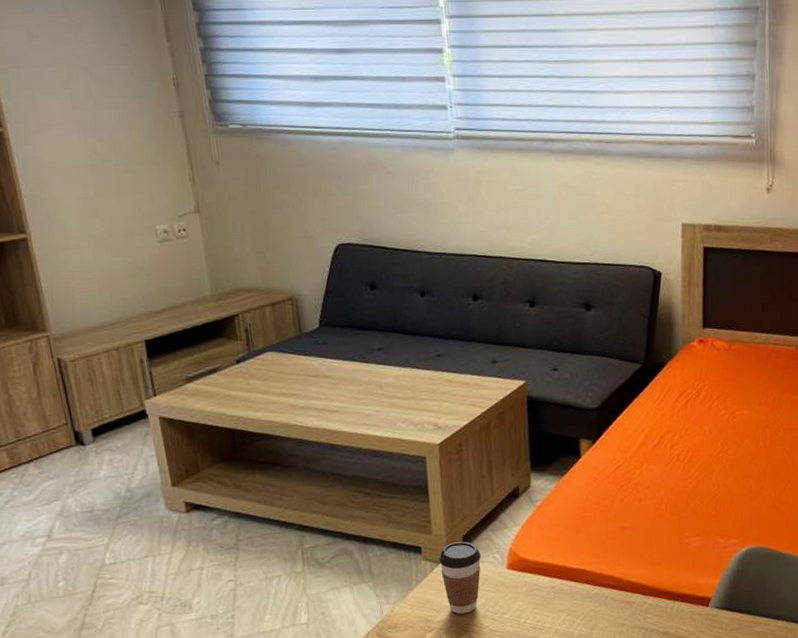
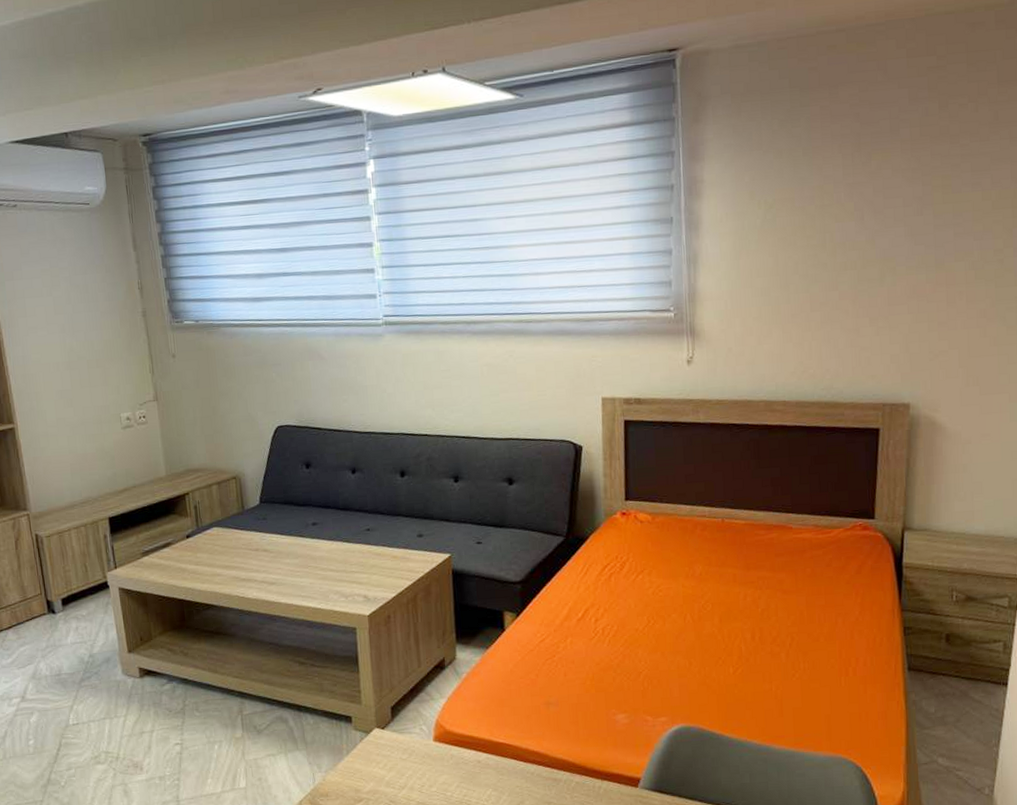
coffee cup: present [438,541,481,614] -> none [368,712,409,785]

